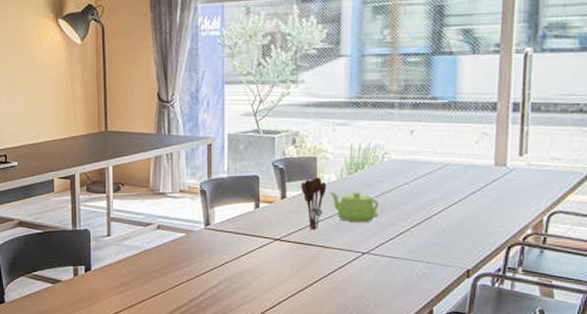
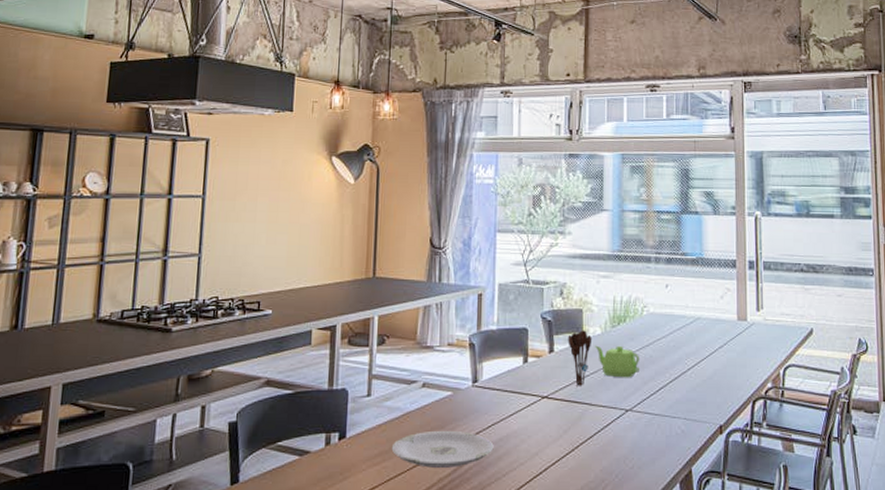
plate: none [132,266,227,298] -> present [391,430,494,468]

